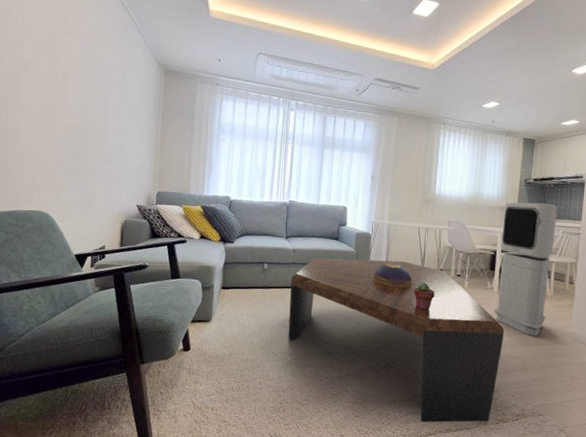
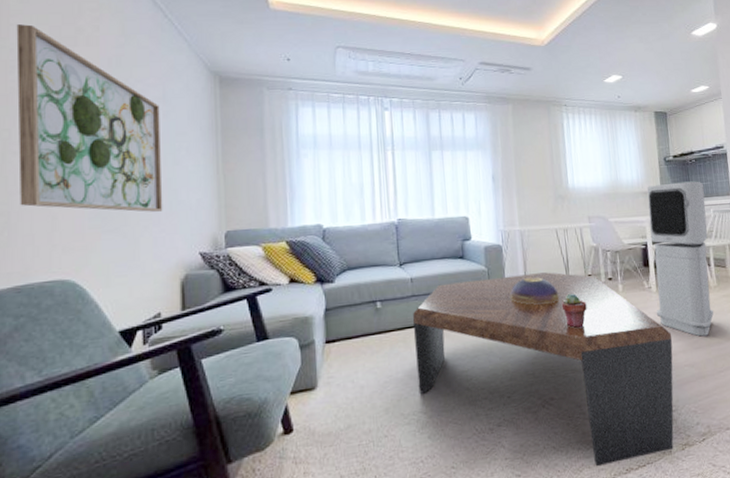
wall art: none [15,13,119,170] -> present [16,24,163,212]

